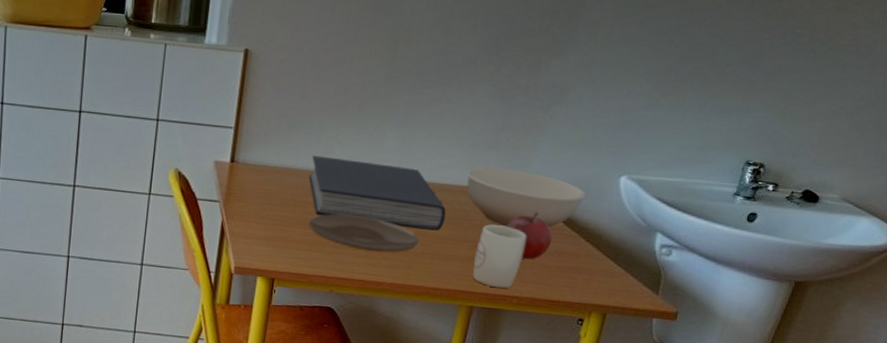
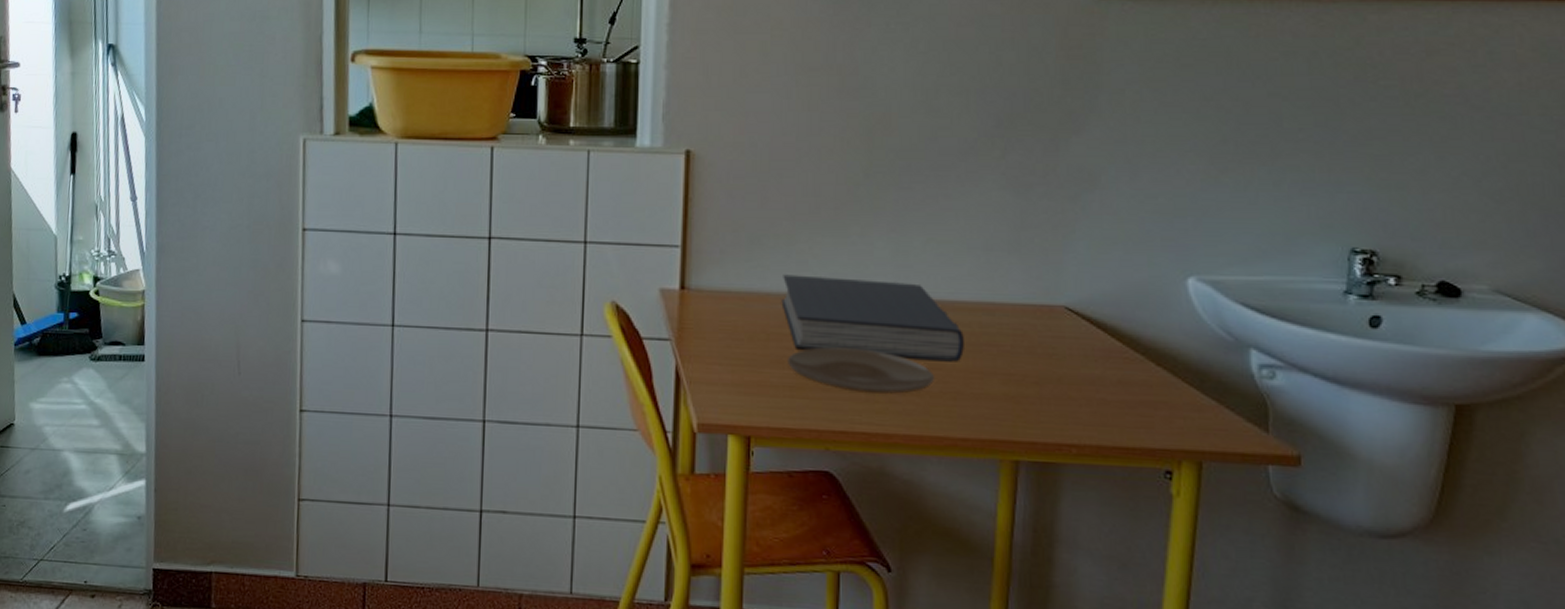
bowl: present [466,167,586,228] -> none [984,276,1146,351]
mug: present [472,224,526,289] -> none [1010,350,1076,435]
apple: present [506,212,553,260] -> none [1047,331,1111,394]

